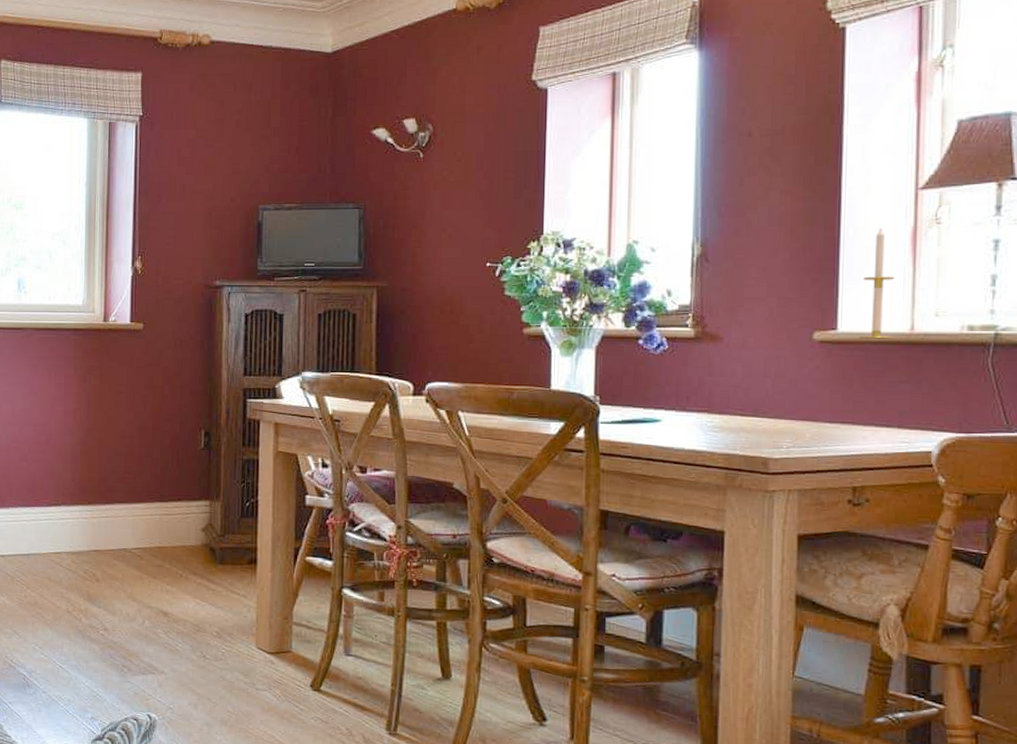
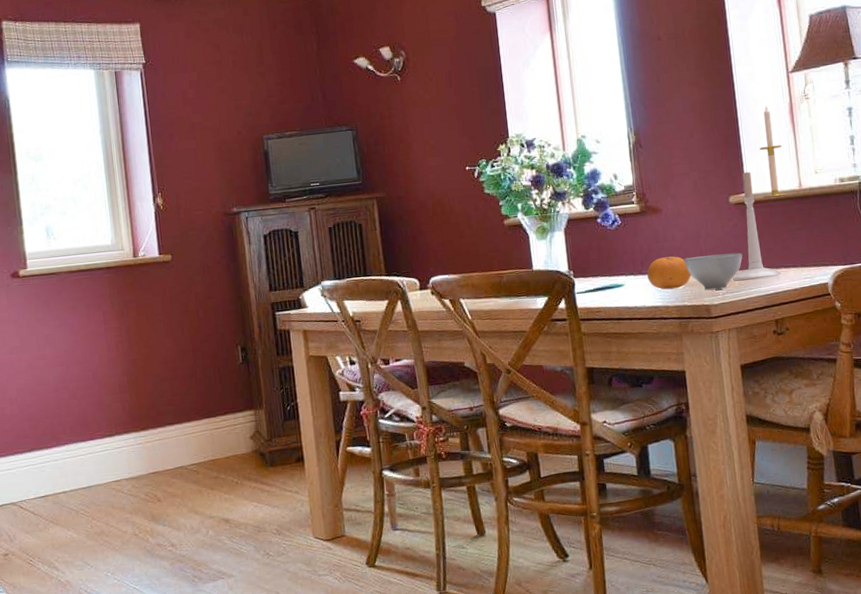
fruit: none [693,394,749,433] -> present [647,256,691,290]
bowl: none [742,399,821,441] -> present [683,252,743,291]
candlestick: none [802,304,870,437] -> present [732,171,782,281]

